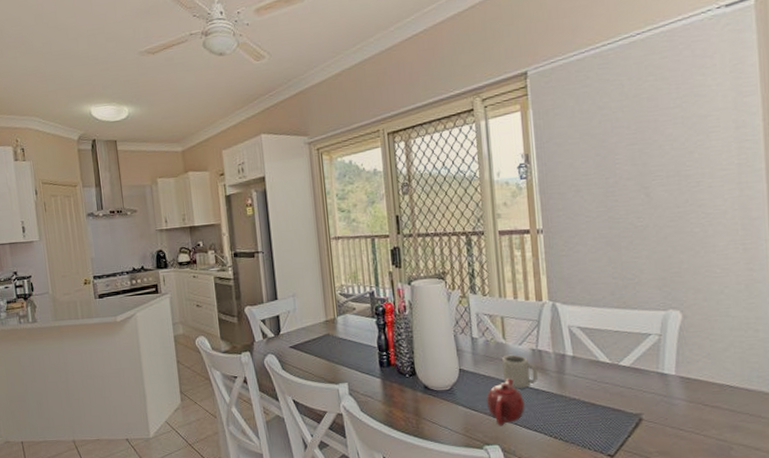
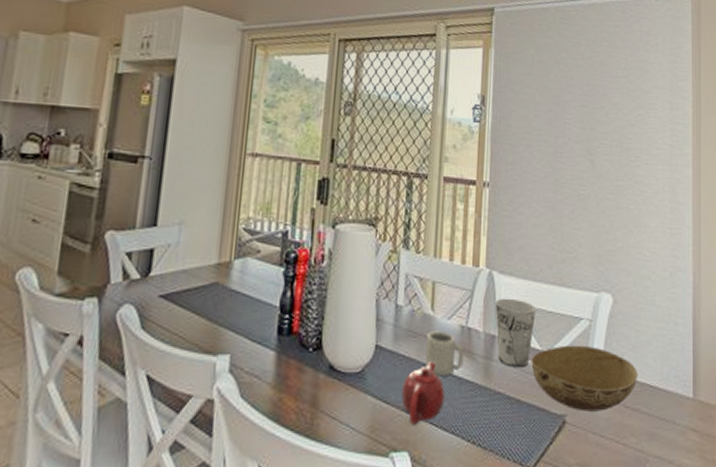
cup: none [561,323,602,378] -> present [495,298,536,367]
bowl: none [602,356,716,410] -> present [531,345,638,412]

